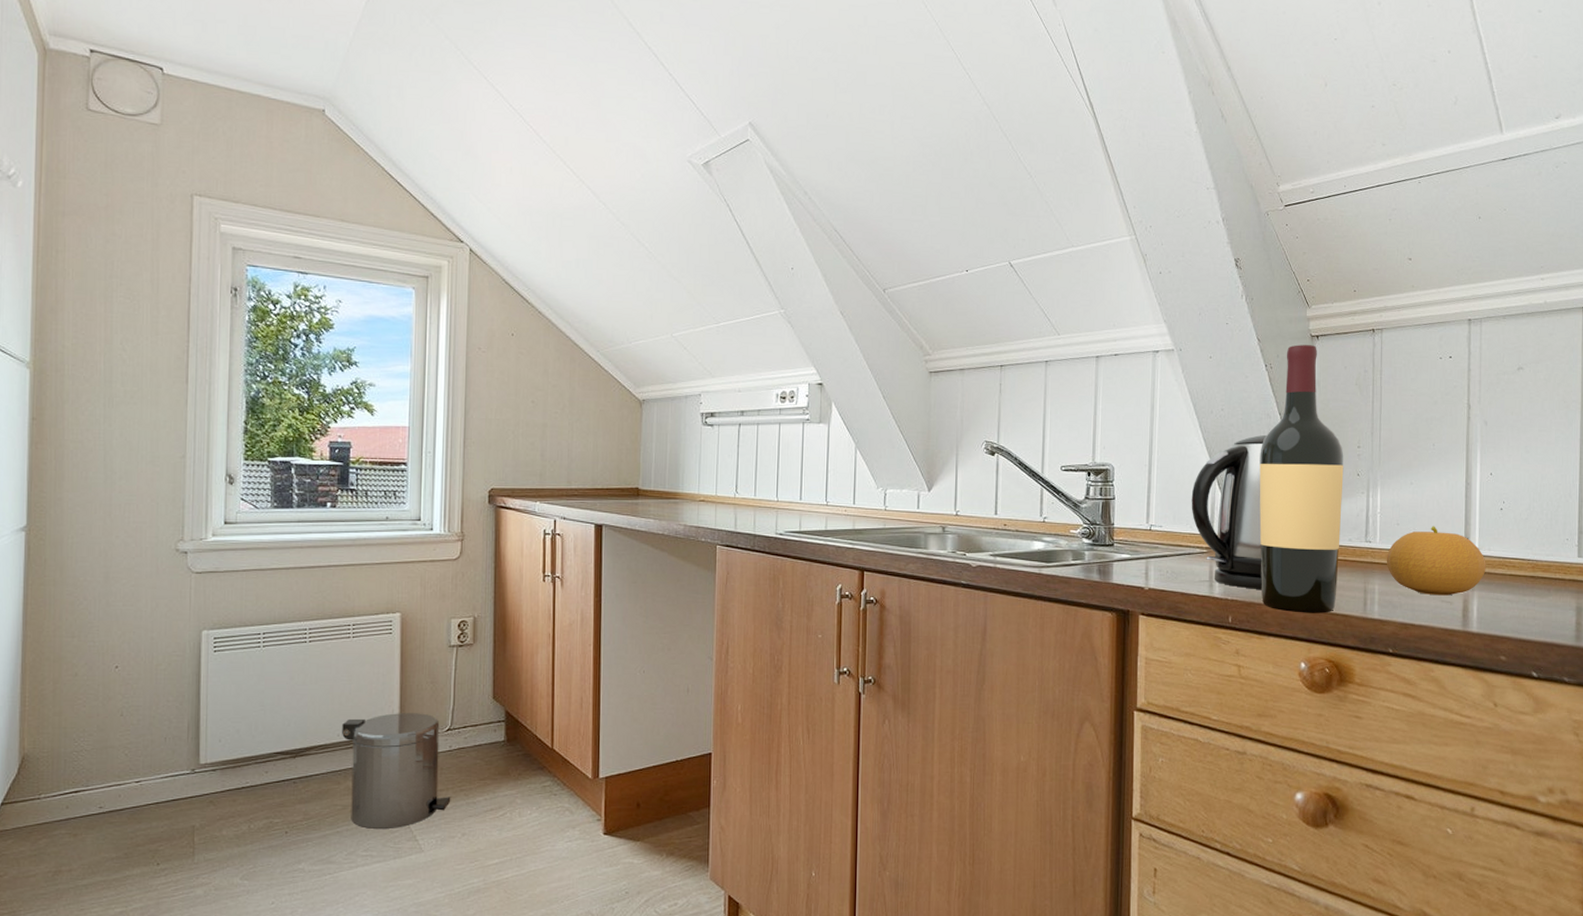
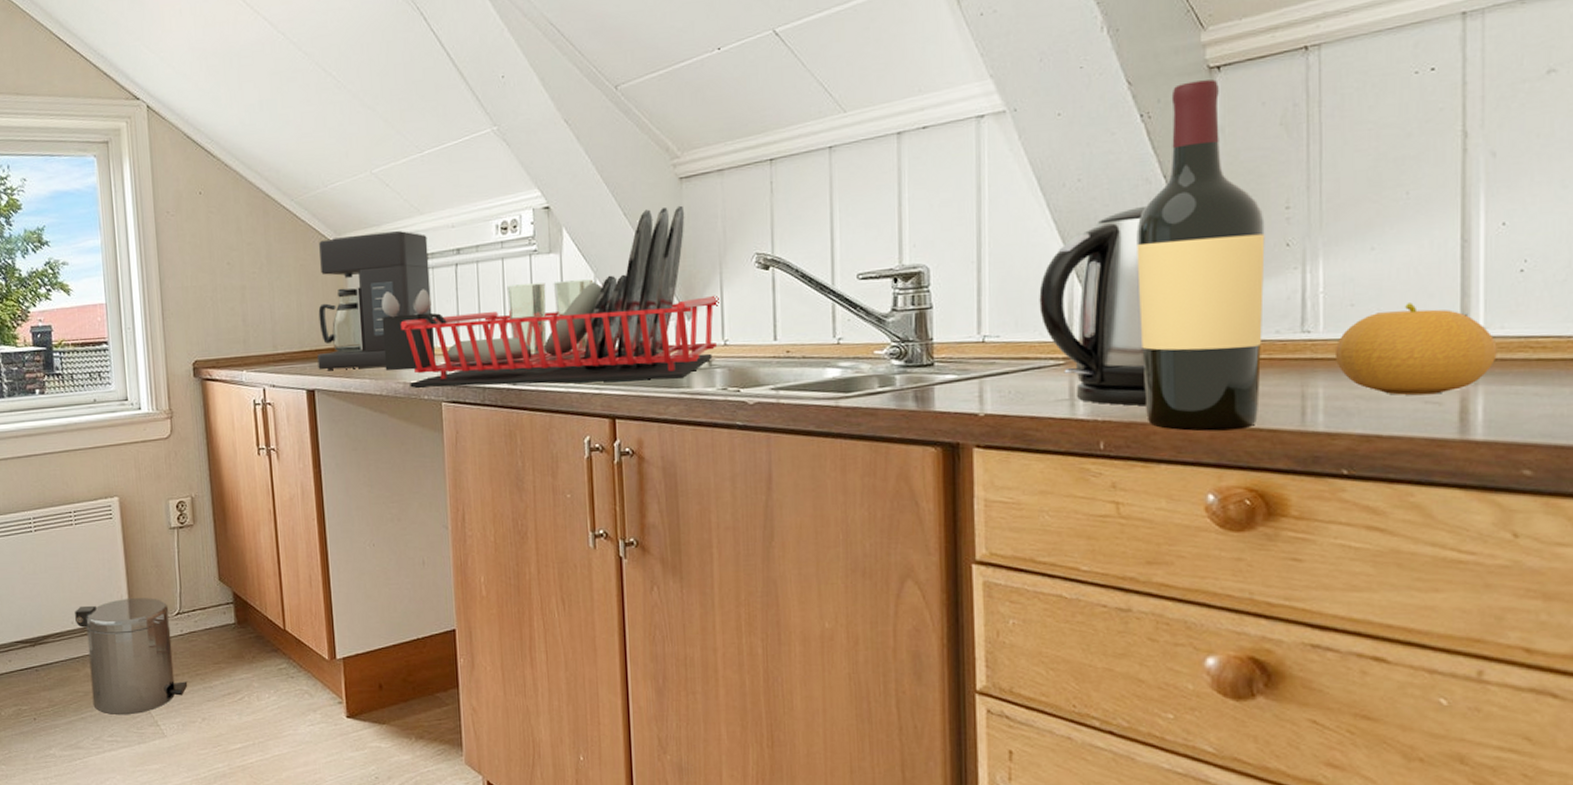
coffee maker: none [608,389,716,509] -> present [317,231,432,370]
dish rack: none [668,395,953,541] -> present [381,205,718,388]

